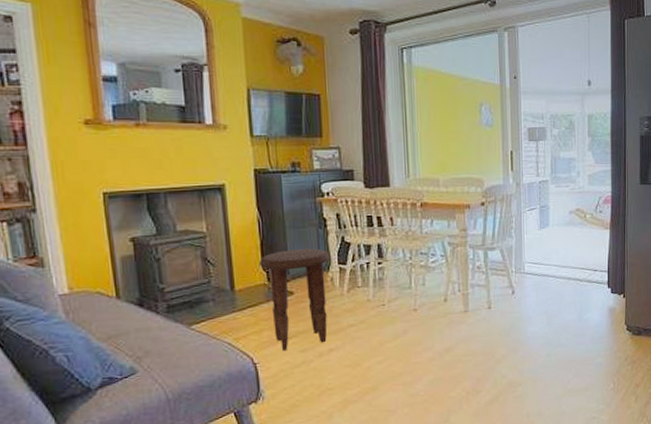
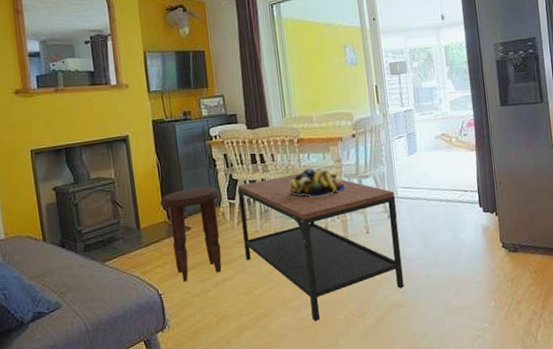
coffee table: none [349,240,523,398] -> present [237,173,404,322]
fruit bowl: none [407,236,470,268] -> present [289,168,346,198]

